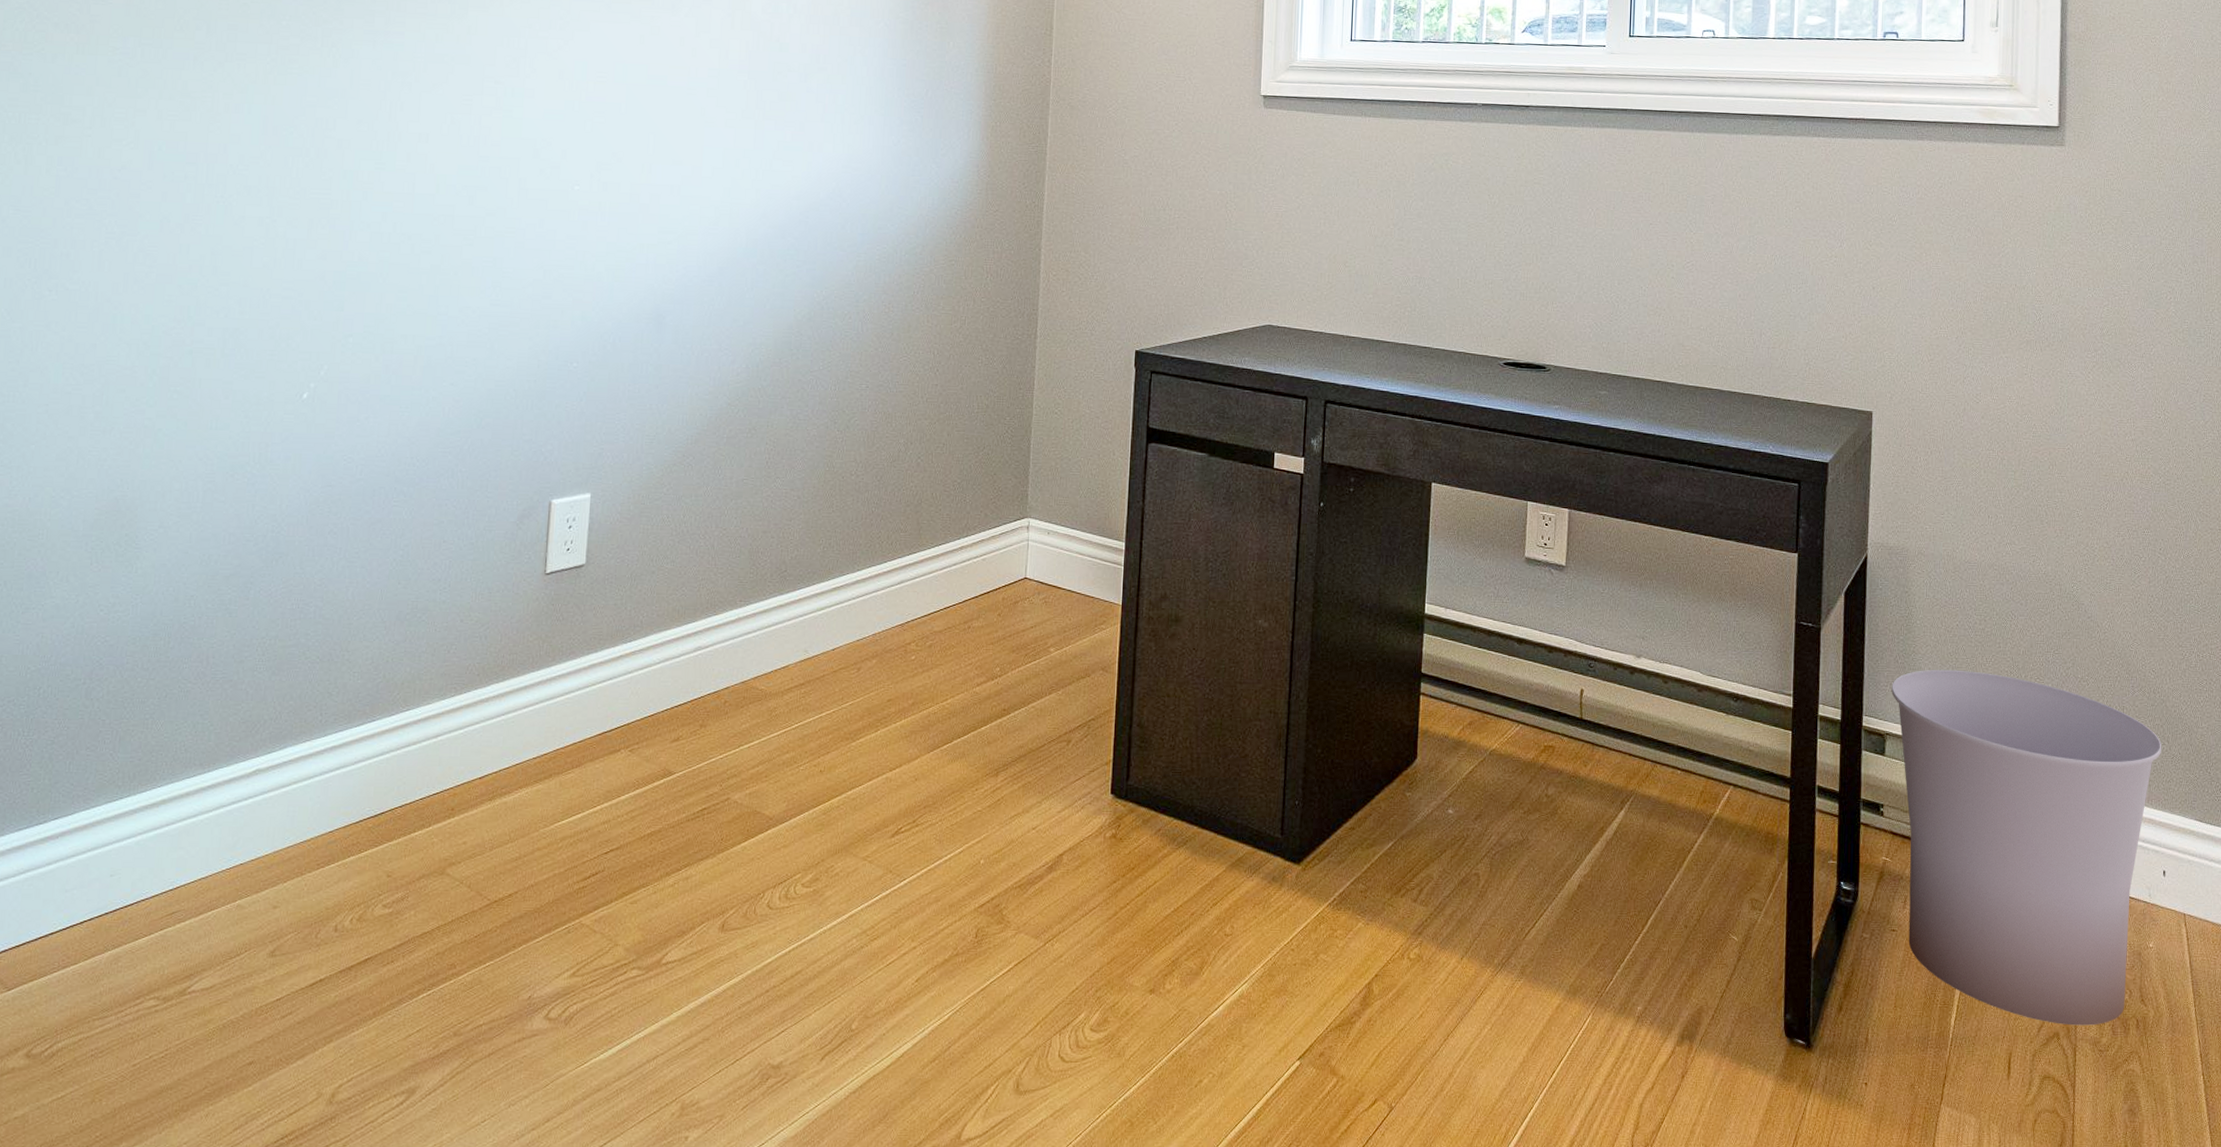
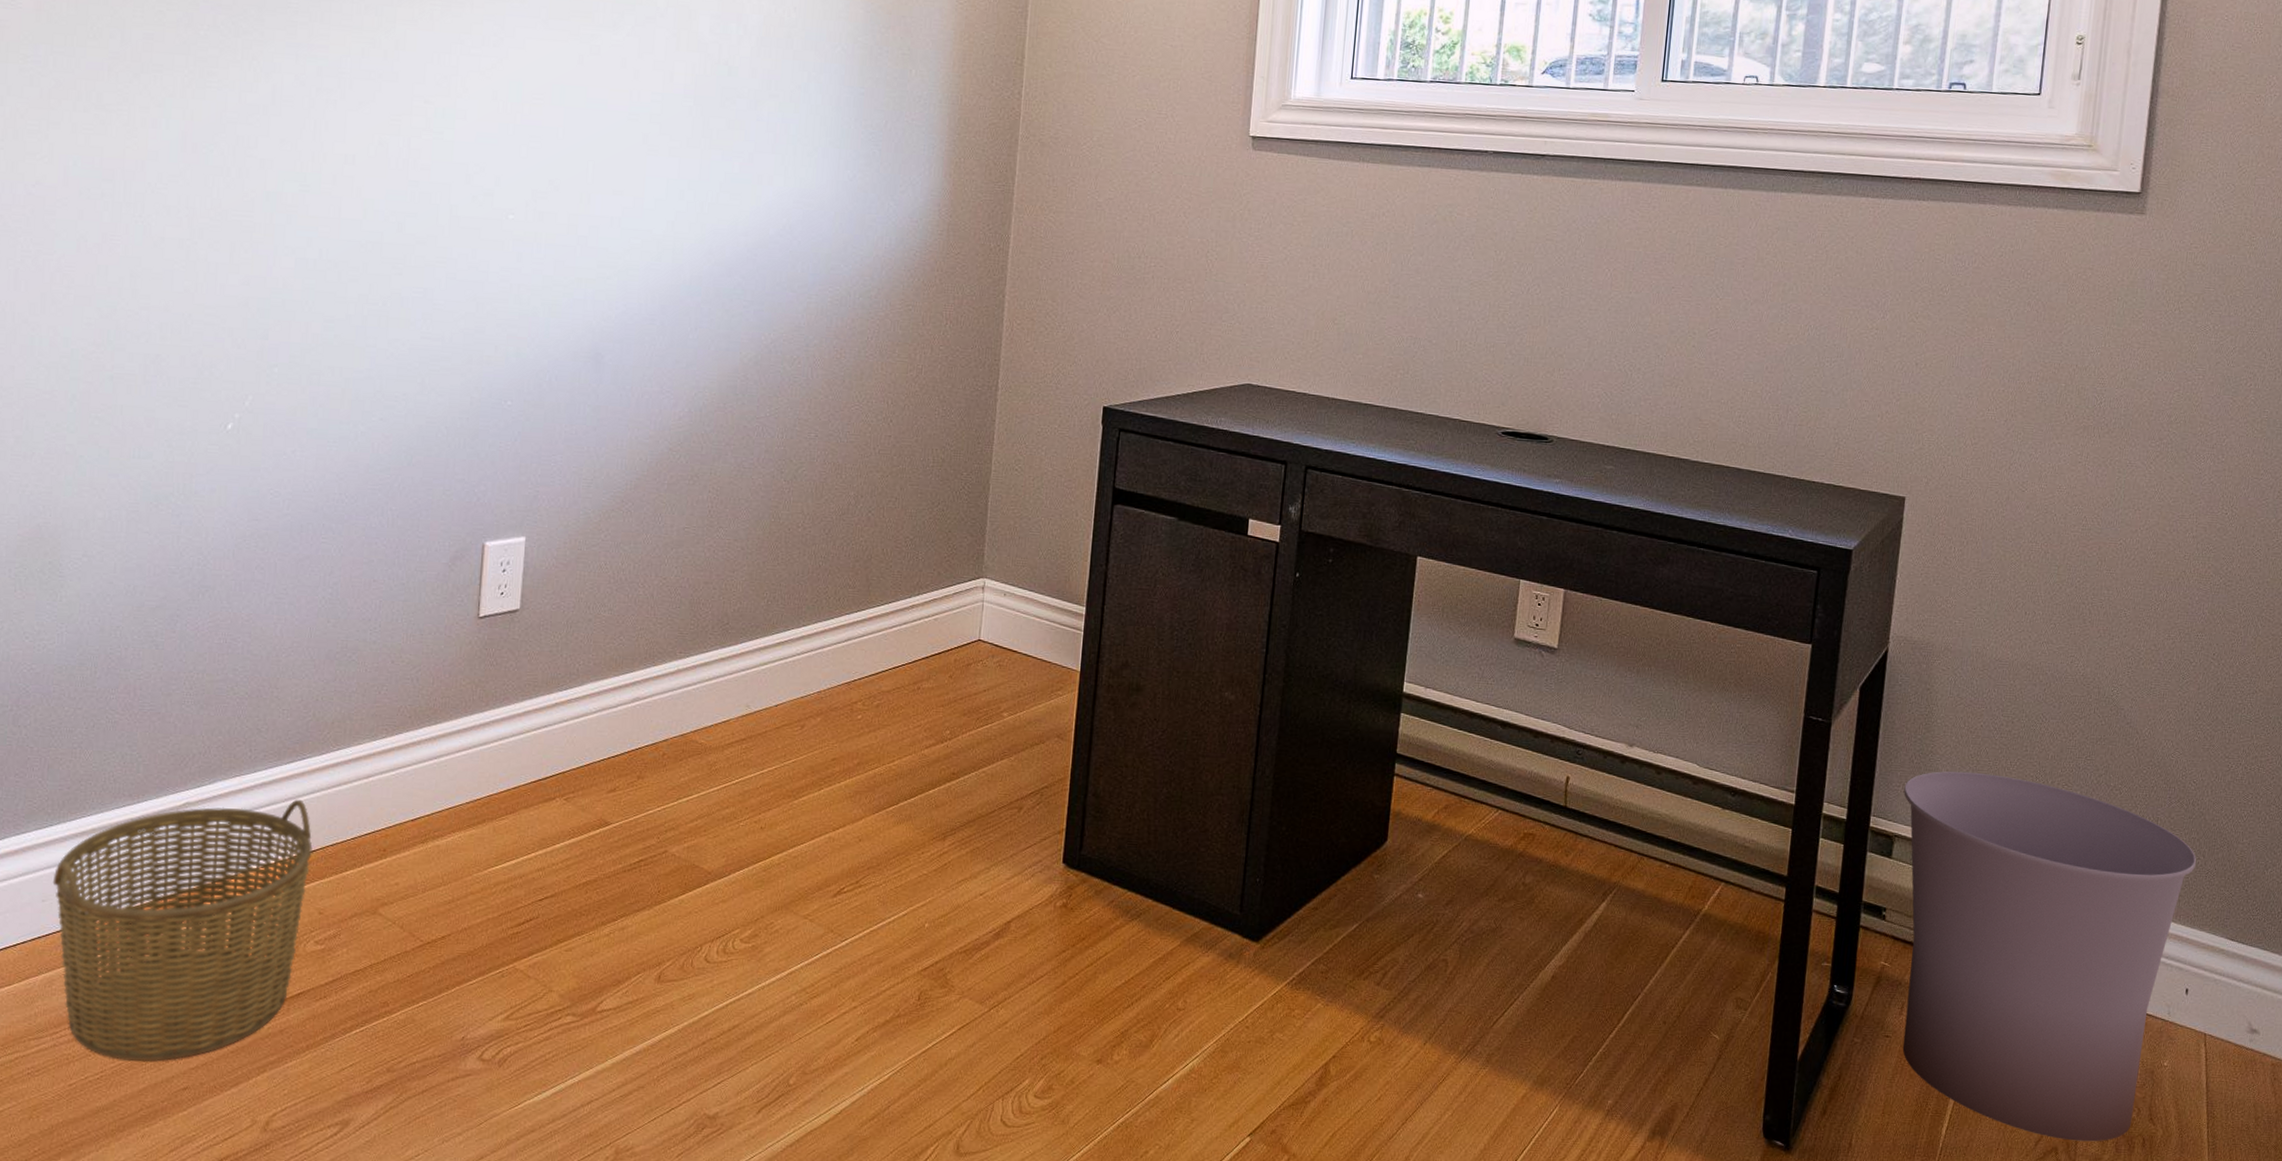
basket: none [121,761,382,1037] -> present [52,799,313,1061]

